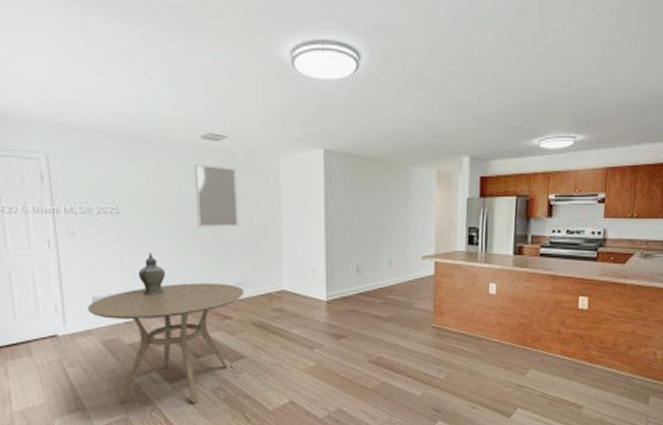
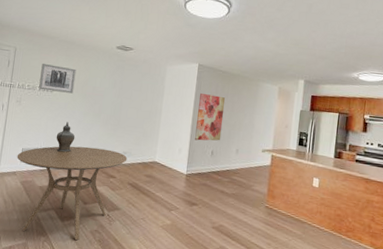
wall art: none [93,173,151,212] -> present [39,64,77,94]
home mirror: present [194,164,239,228] -> none [103,65,136,112]
wall art: none [330,189,367,255] -> present [195,92,226,141]

